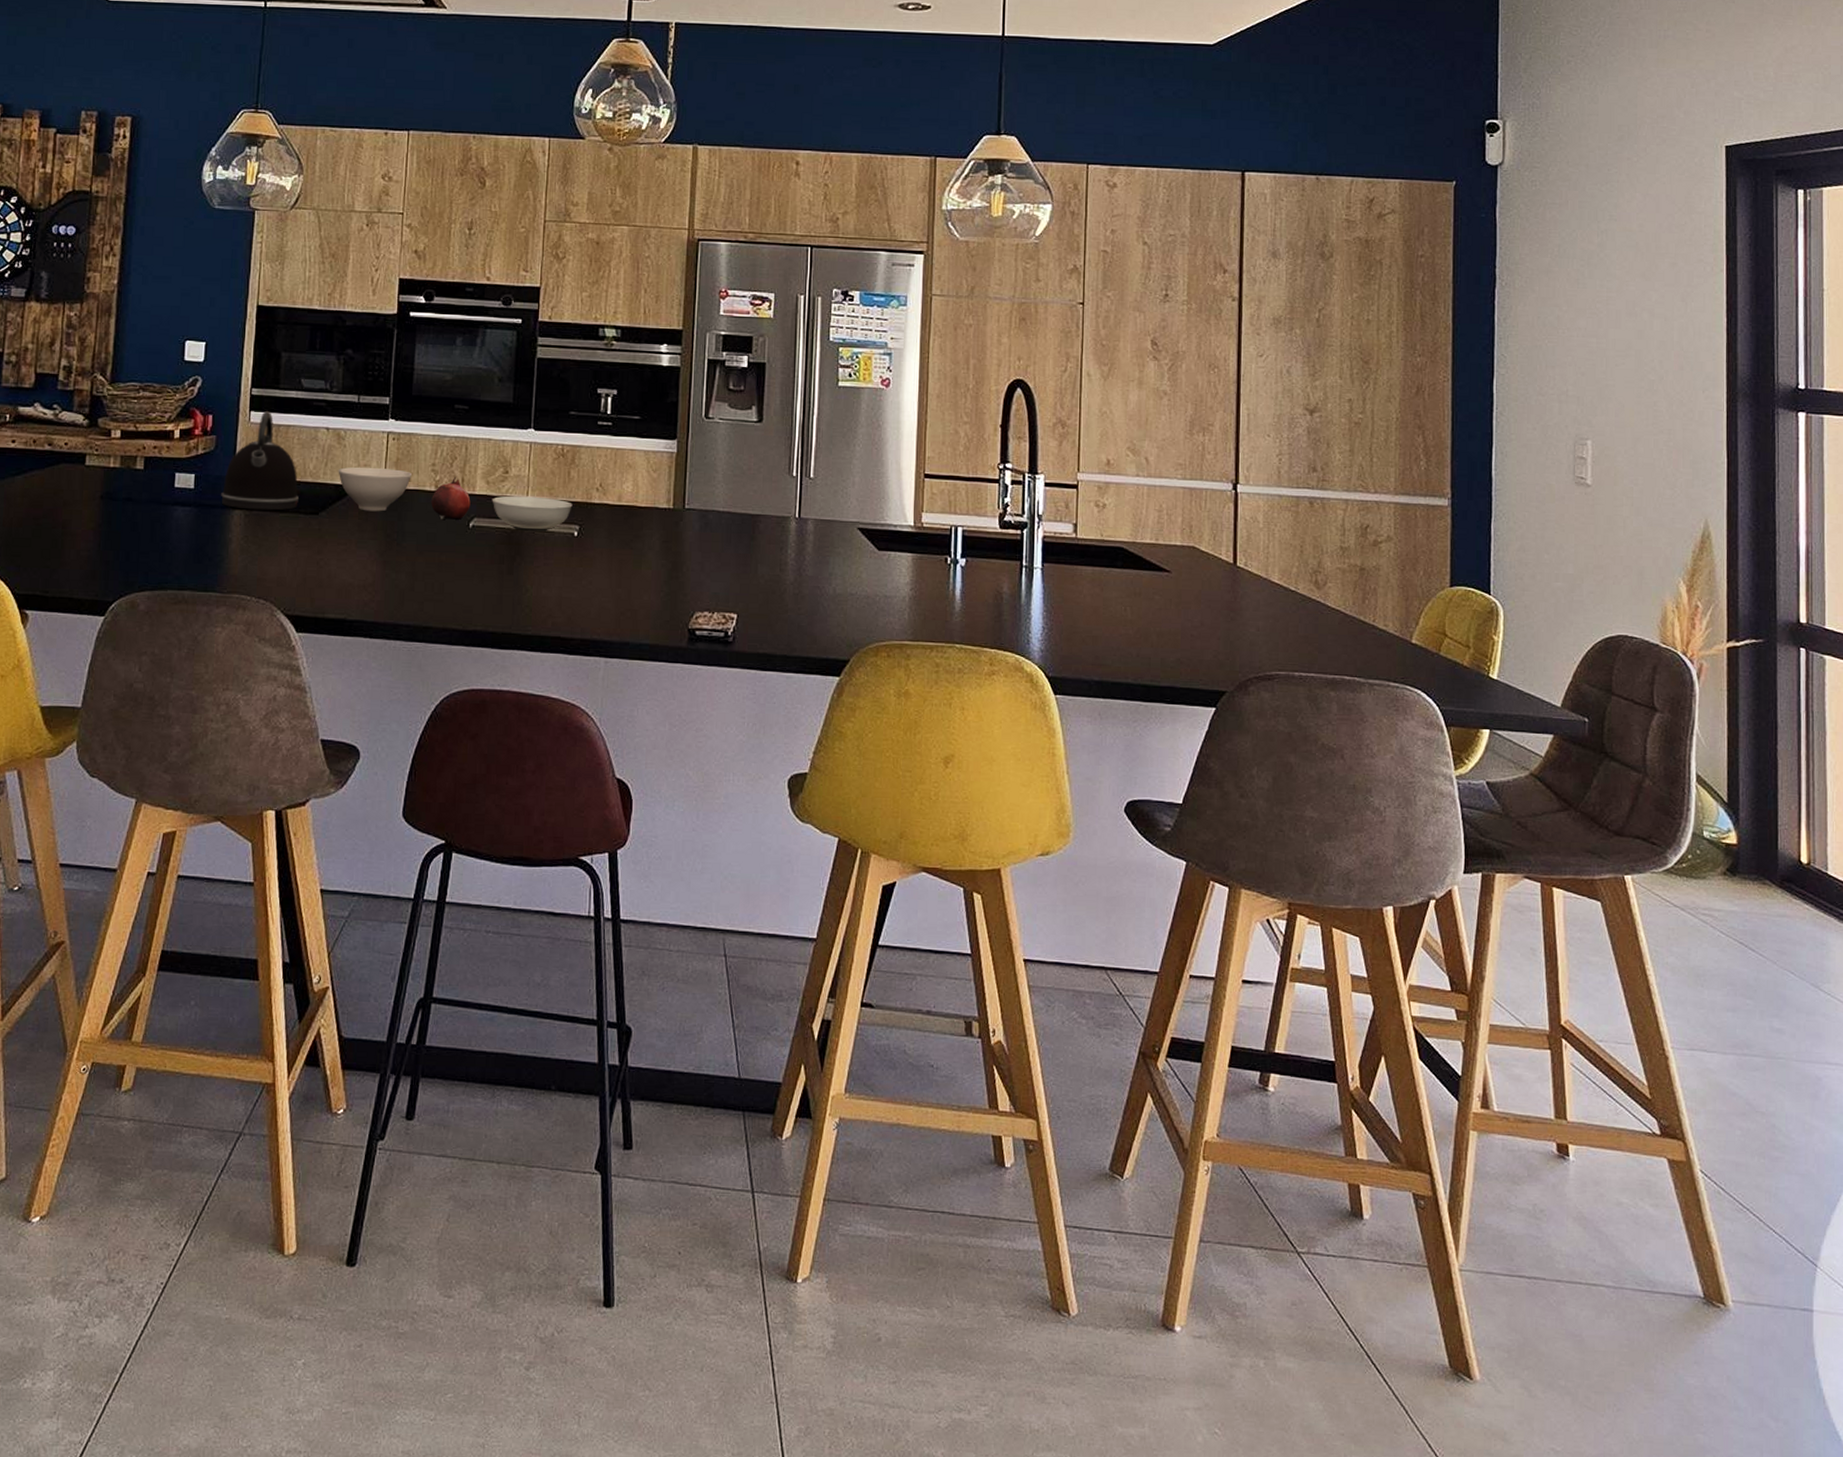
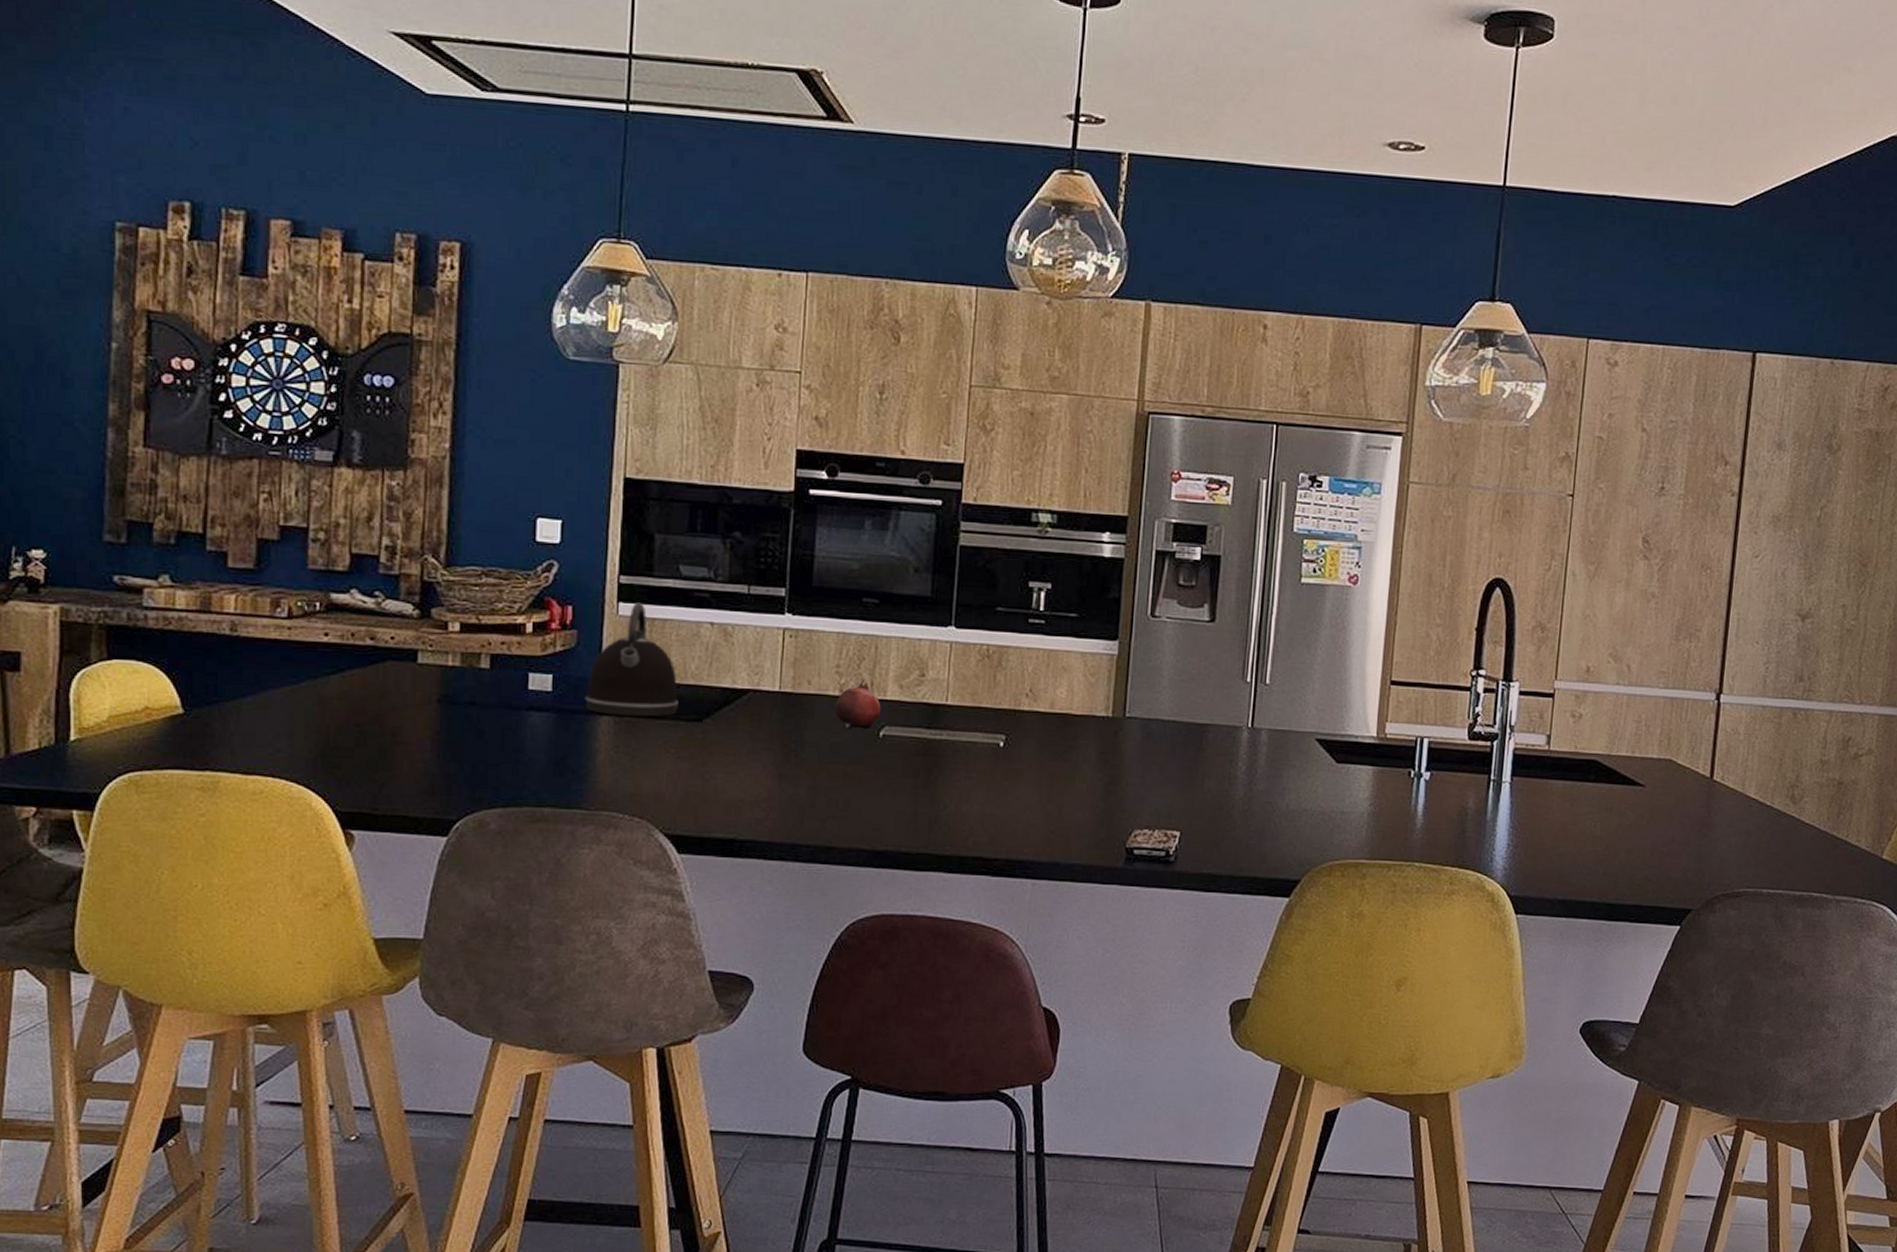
bowl: present [338,466,413,512] -> none [725,667,813,719]
bowl: present [492,495,573,533] -> none [905,701,999,743]

